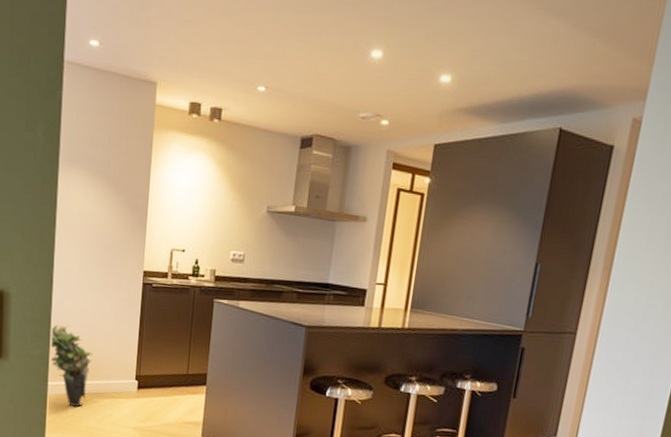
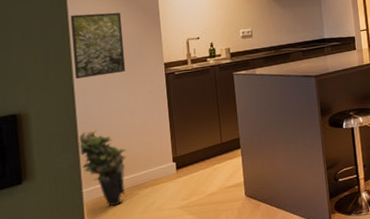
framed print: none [55,197,109,271] -> present [70,12,126,79]

